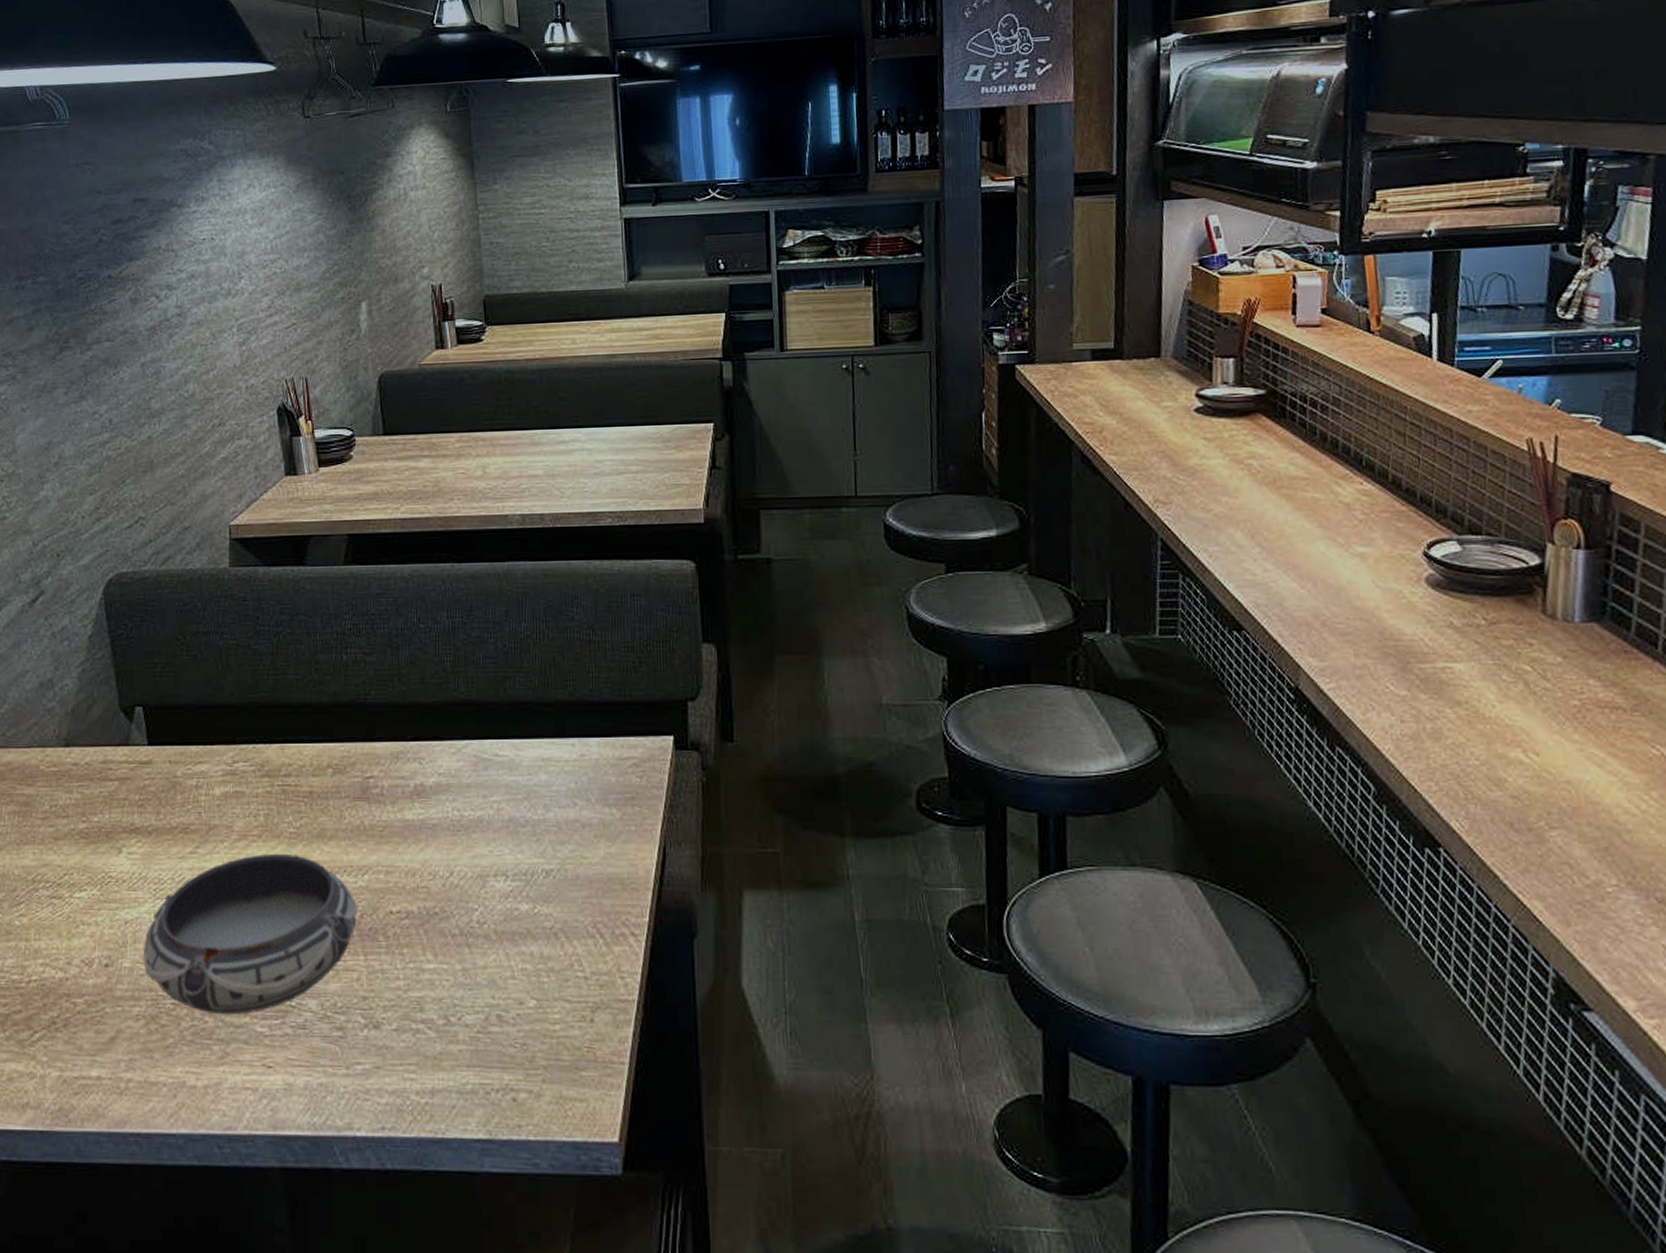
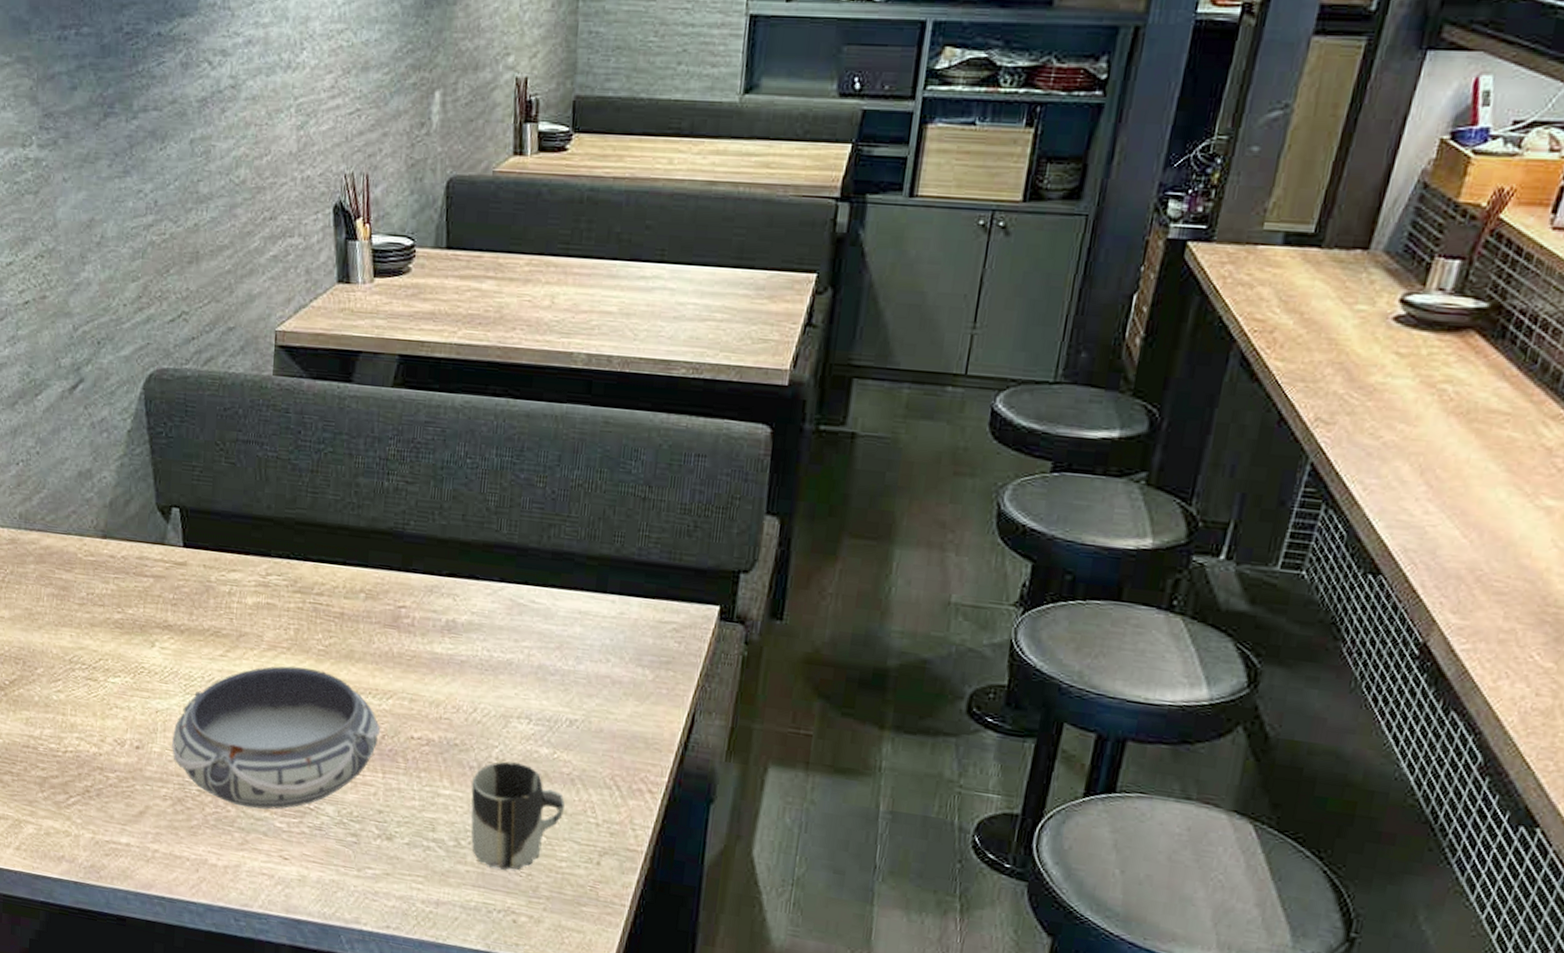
cup: none [456,924,551,1043] -> present [471,761,565,870]

